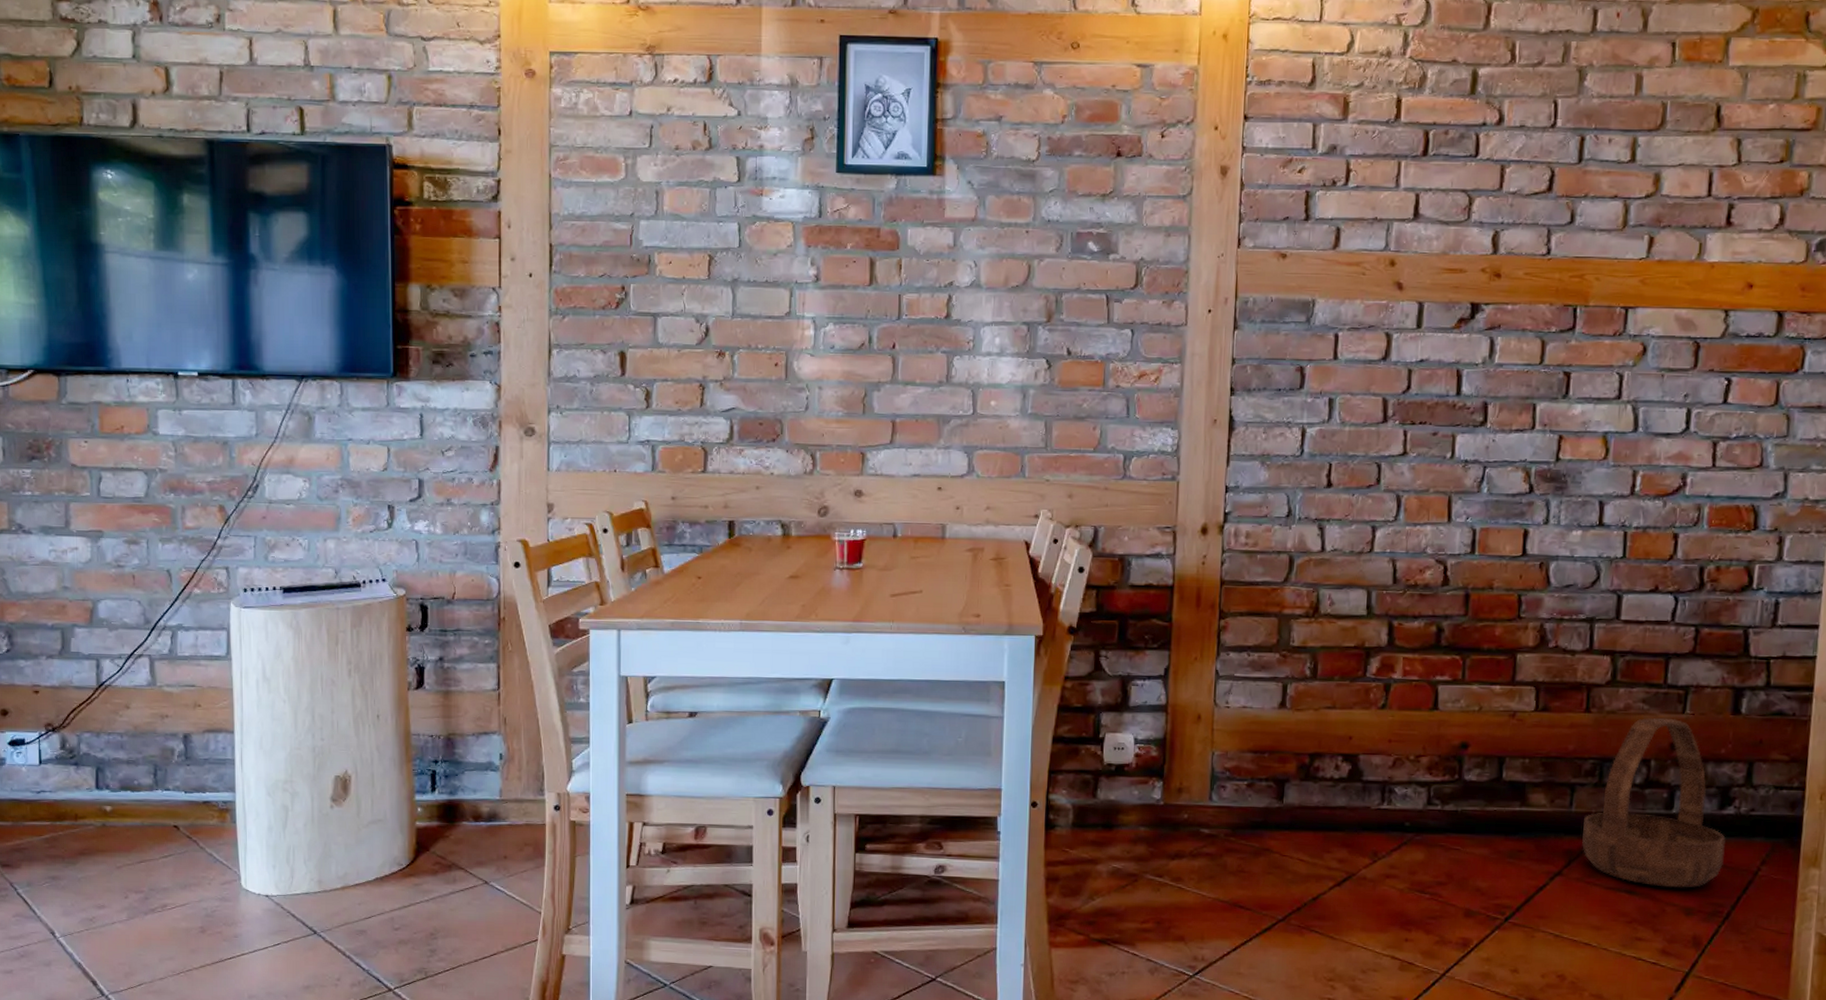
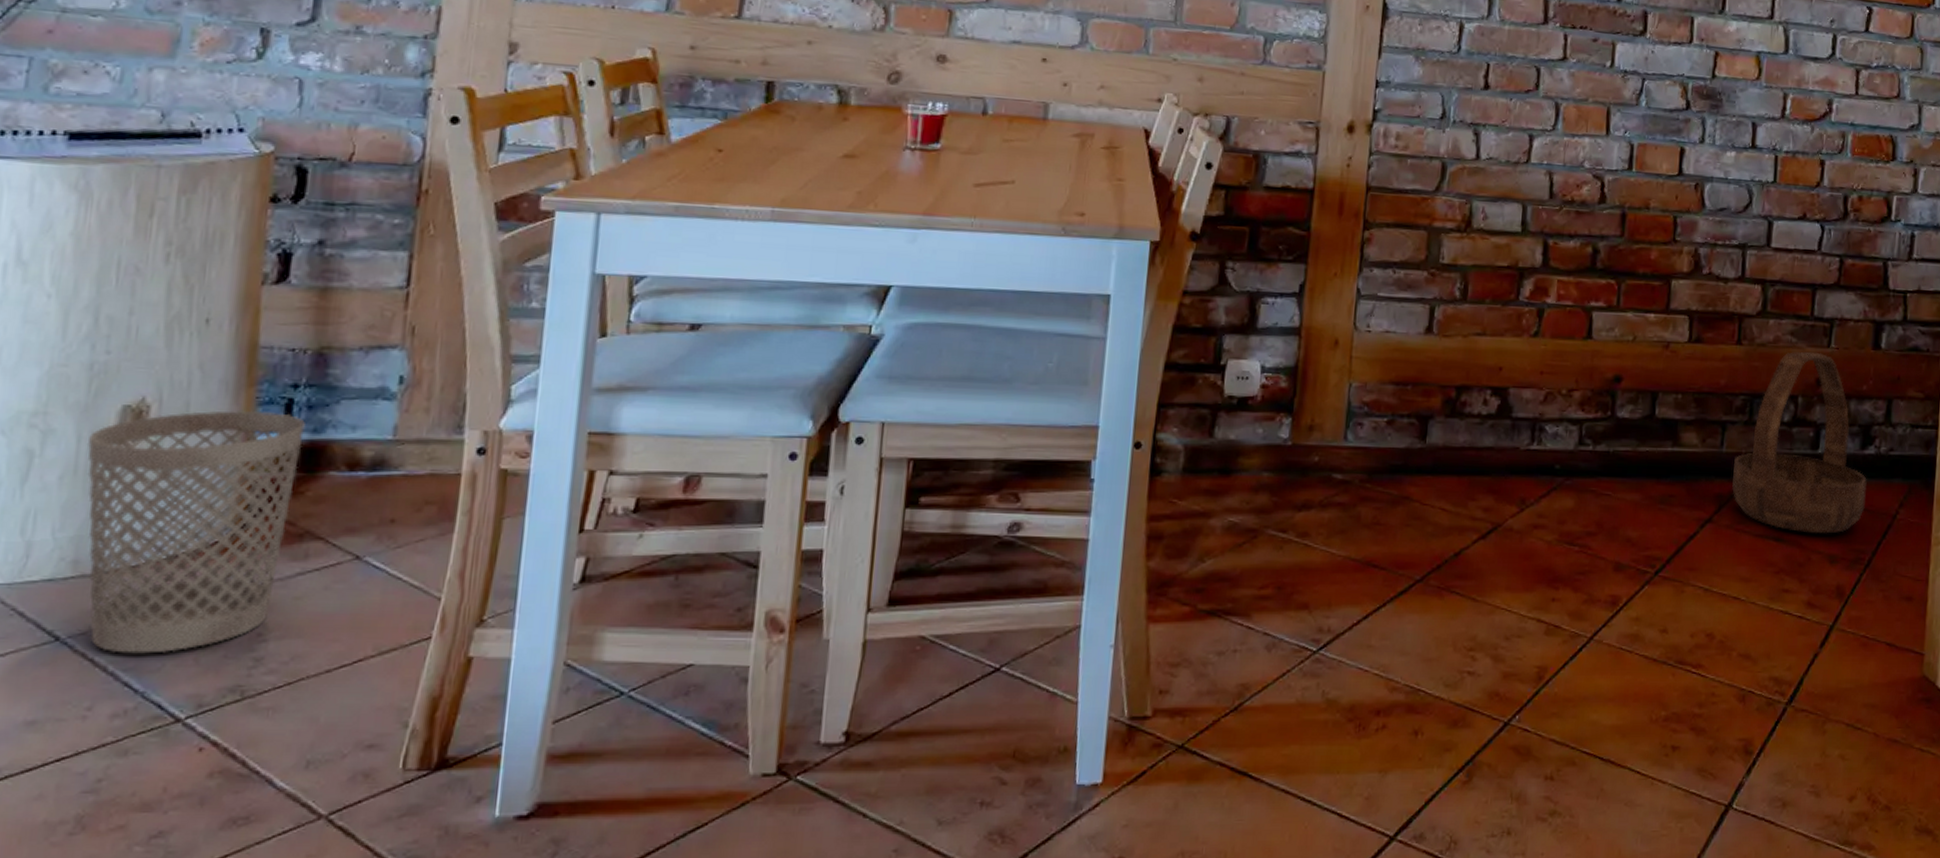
wastebasket: none [317,778,444,944] -> present [86,410,305,654]

